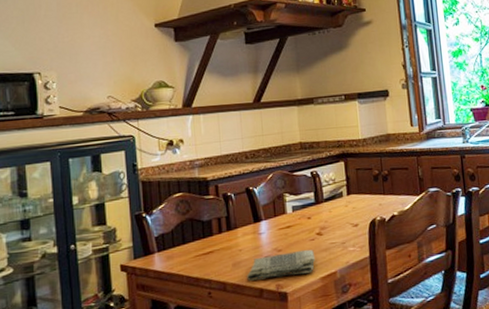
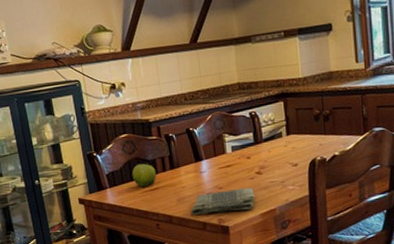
fruit: none [184,224,211,252] -> present [132,163,156,188]

